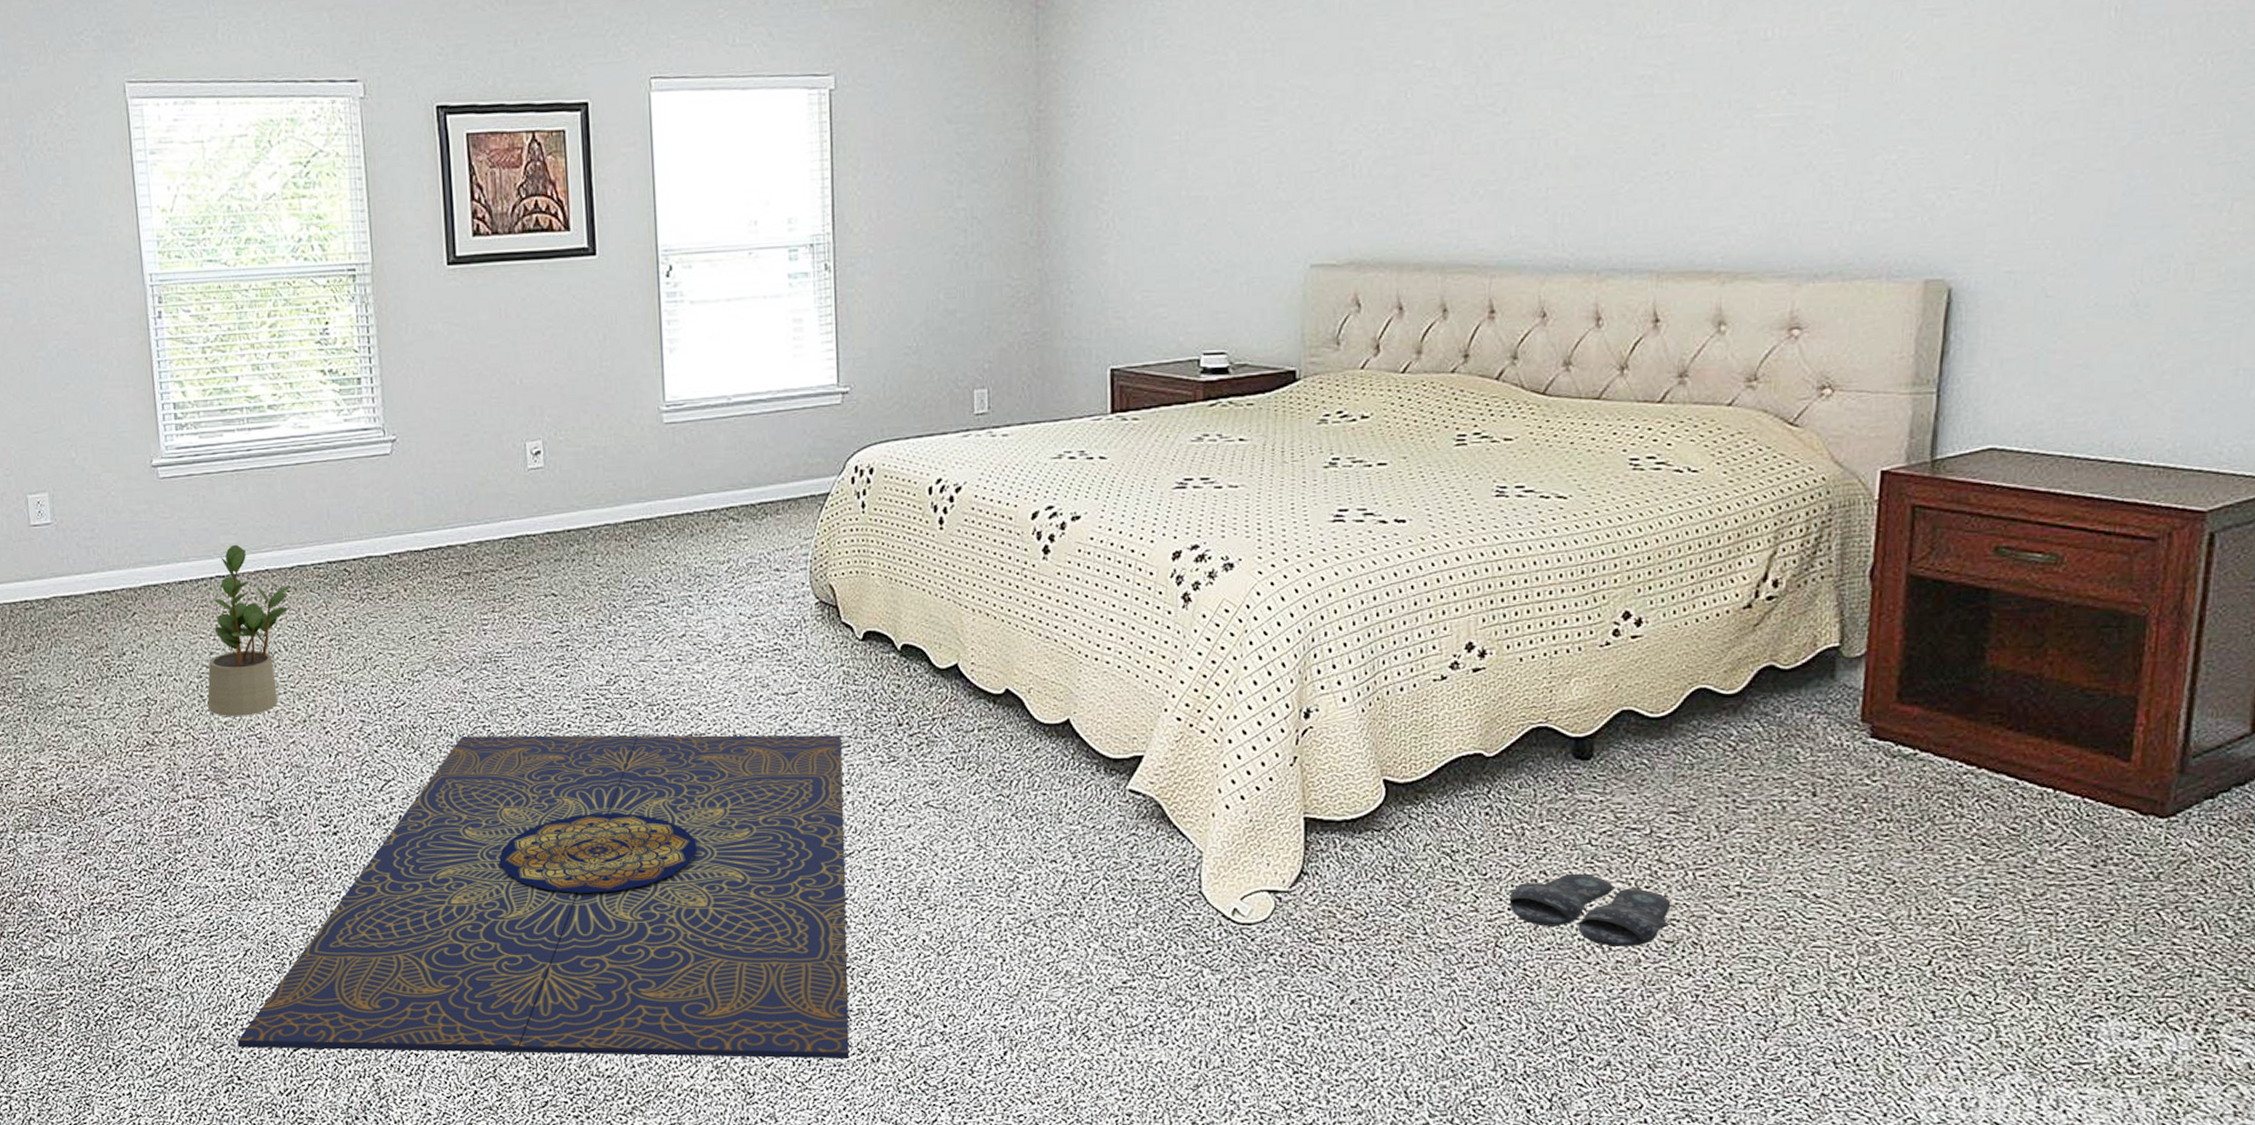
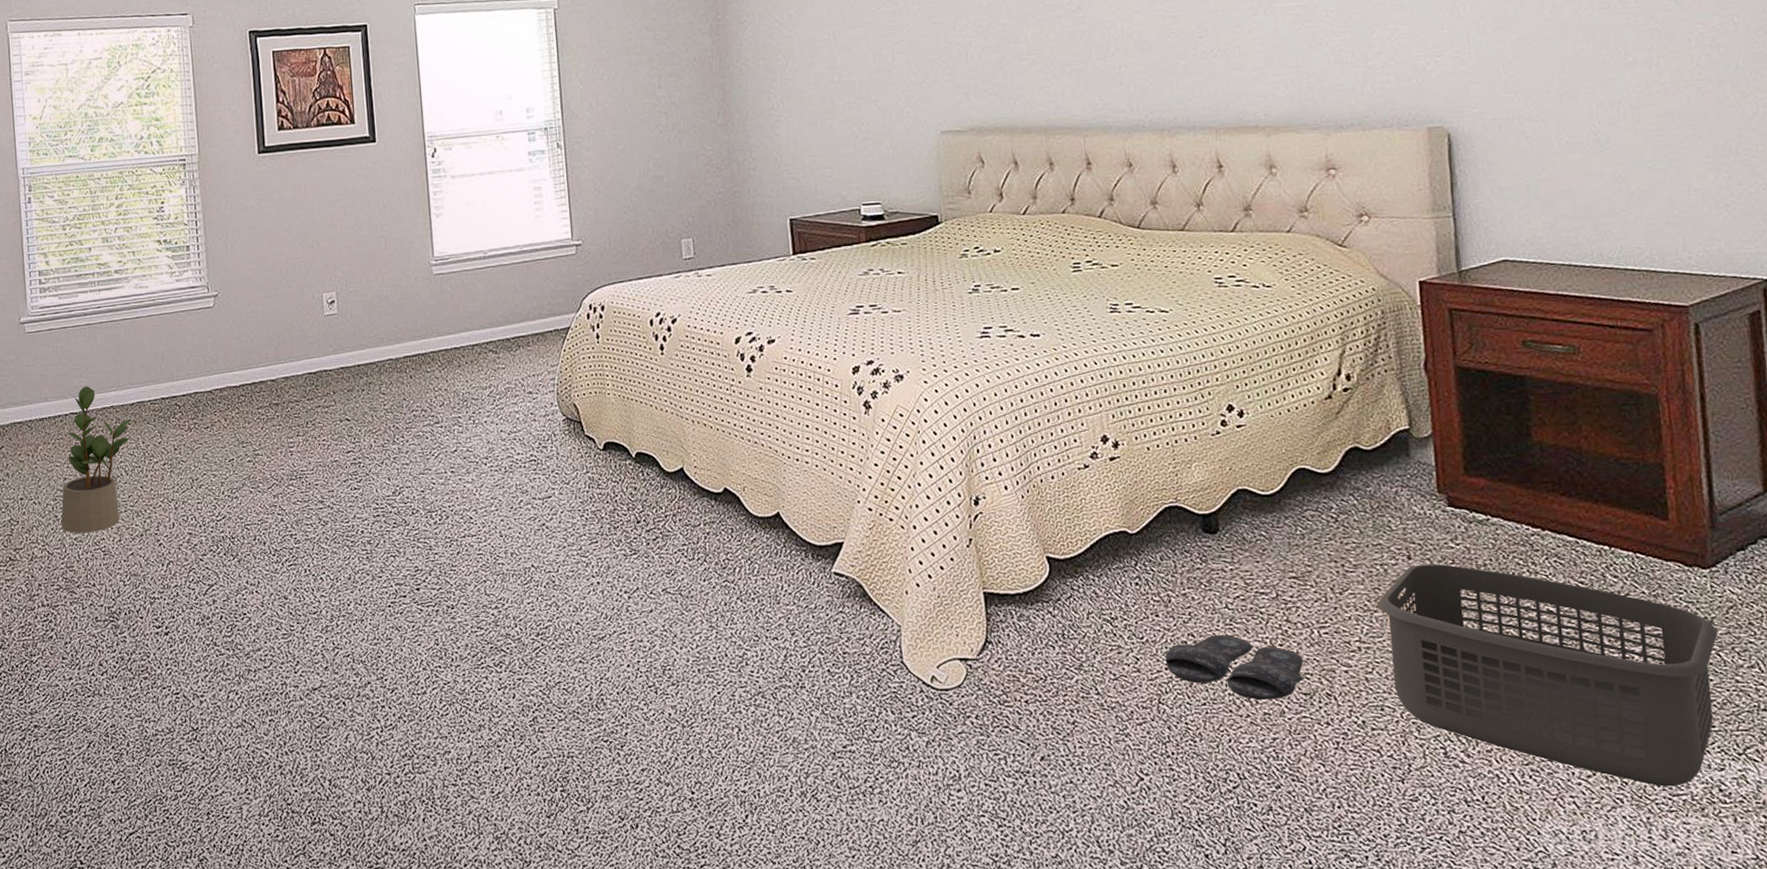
area rug: present [237,735,850,1058] -> none [80,532,612,834]
clothes hamper: none [1766,802,2163,1055] -> present [1376,563,1718,787]

